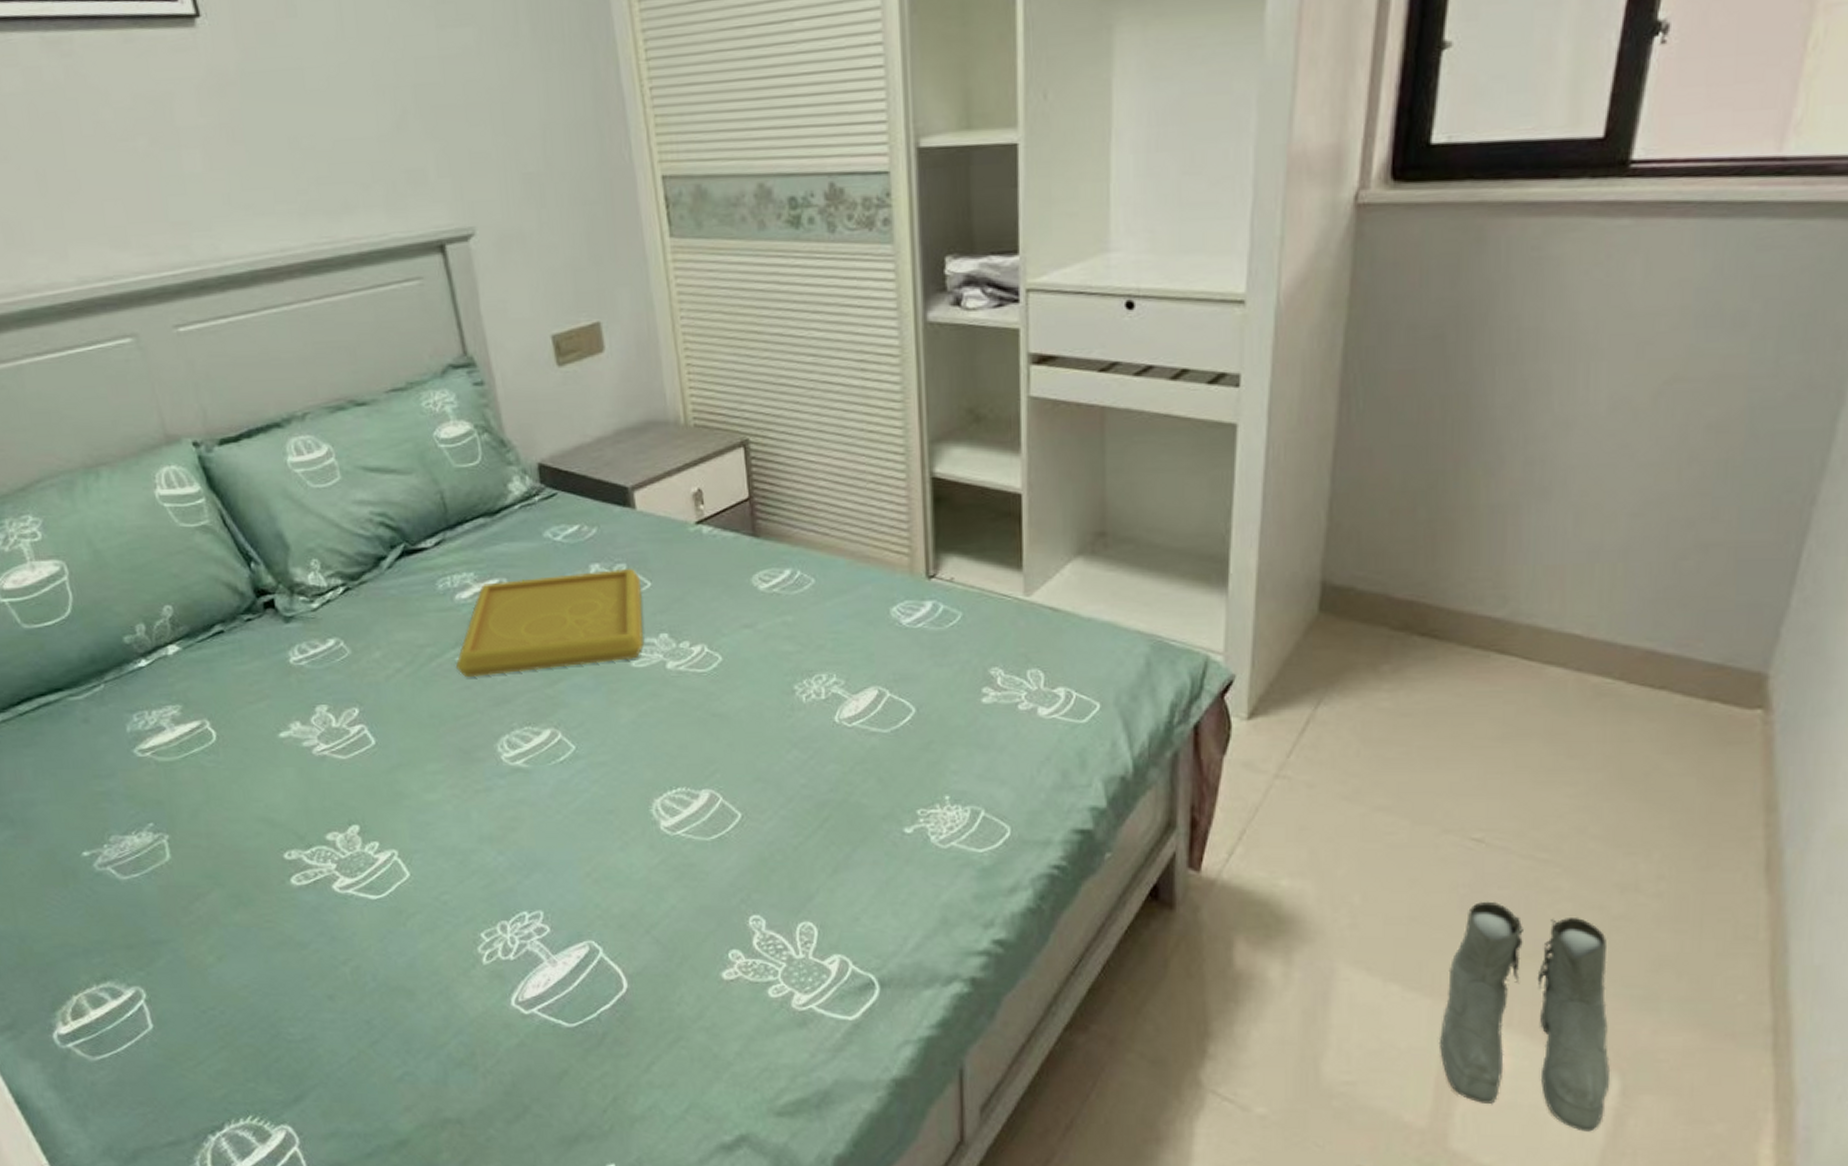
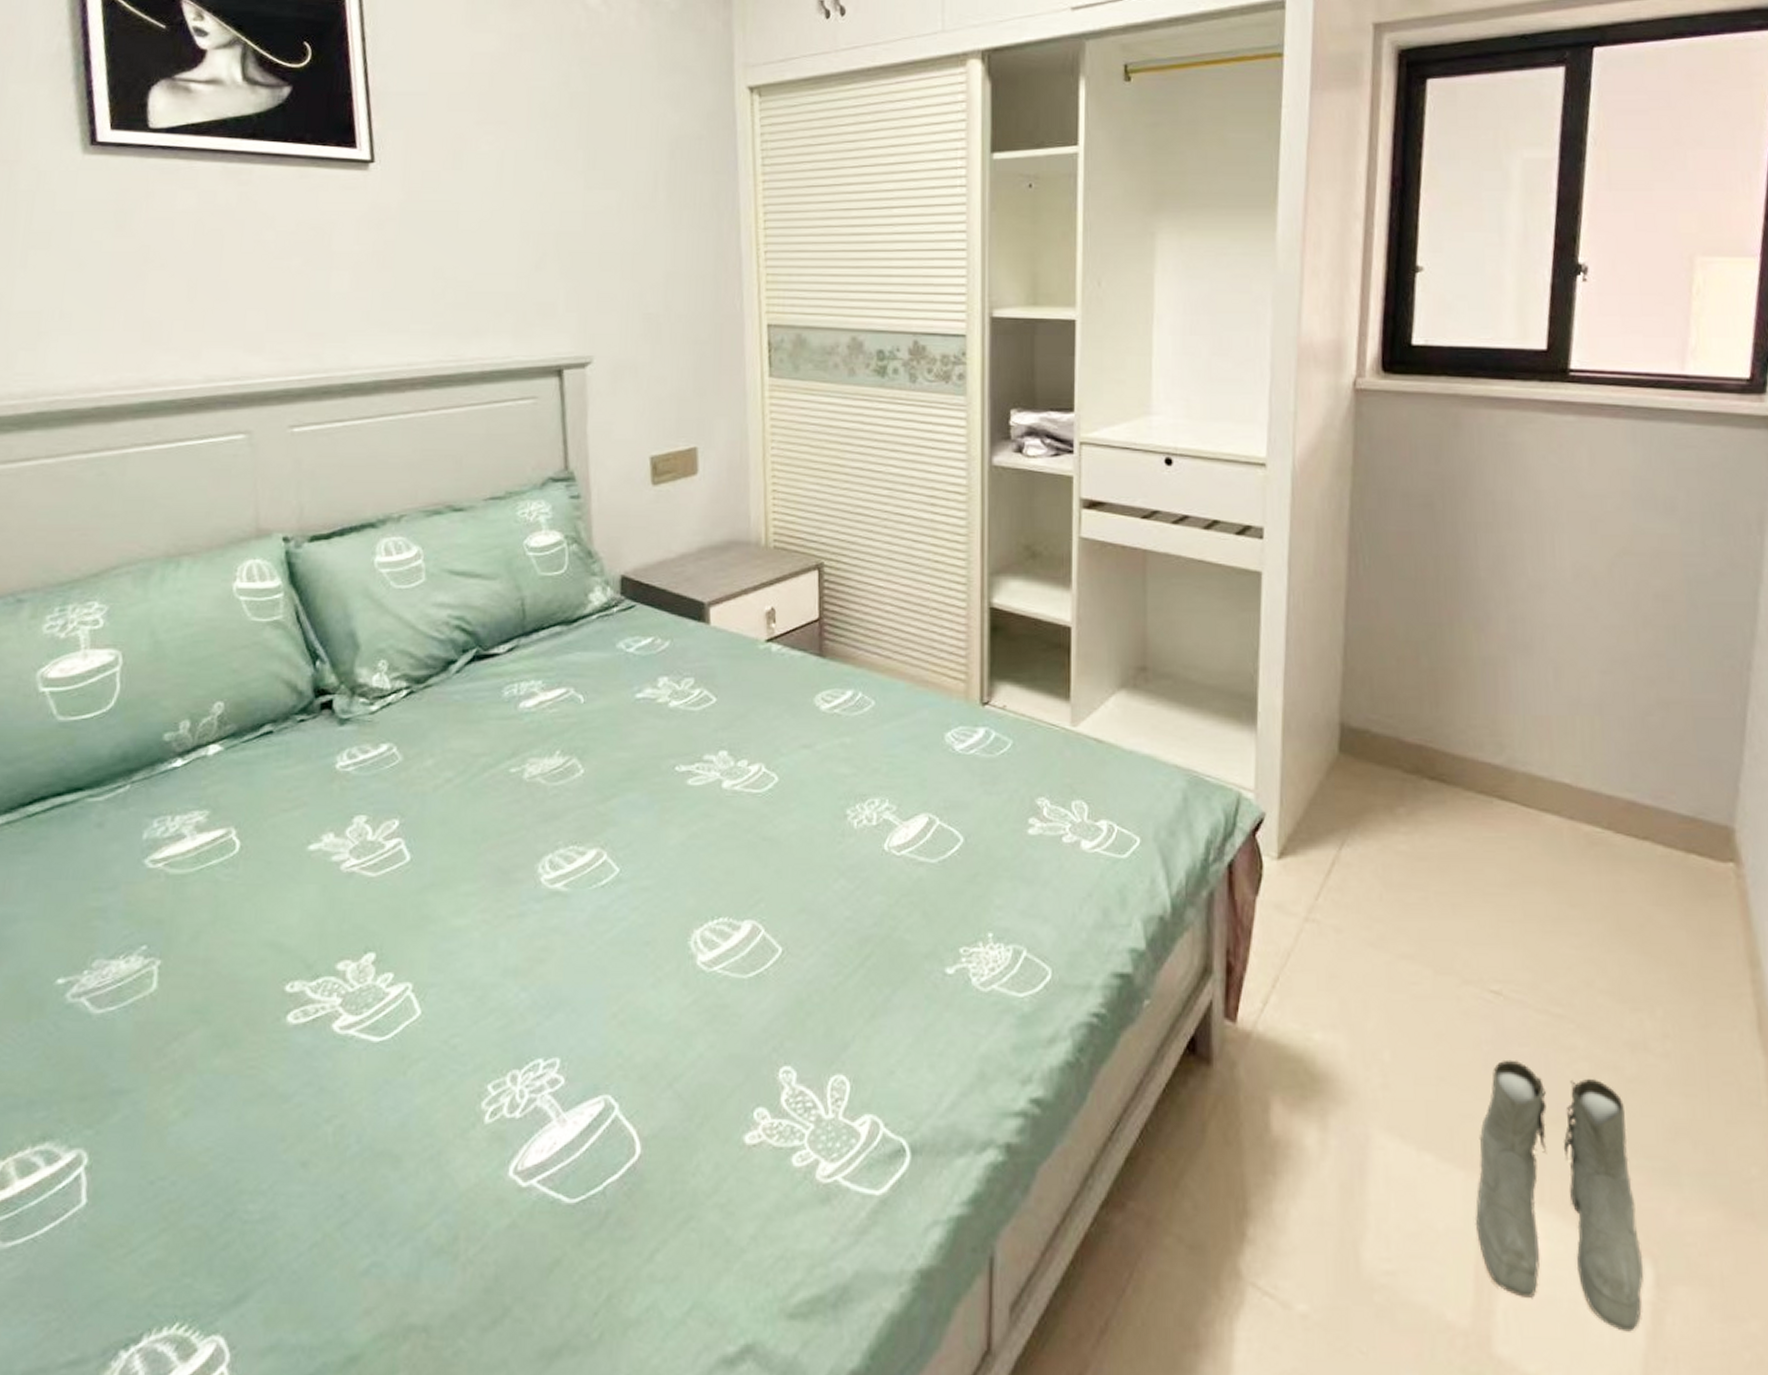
serving tray: present [456,569,644,677] -> none [509,684,706,790]

